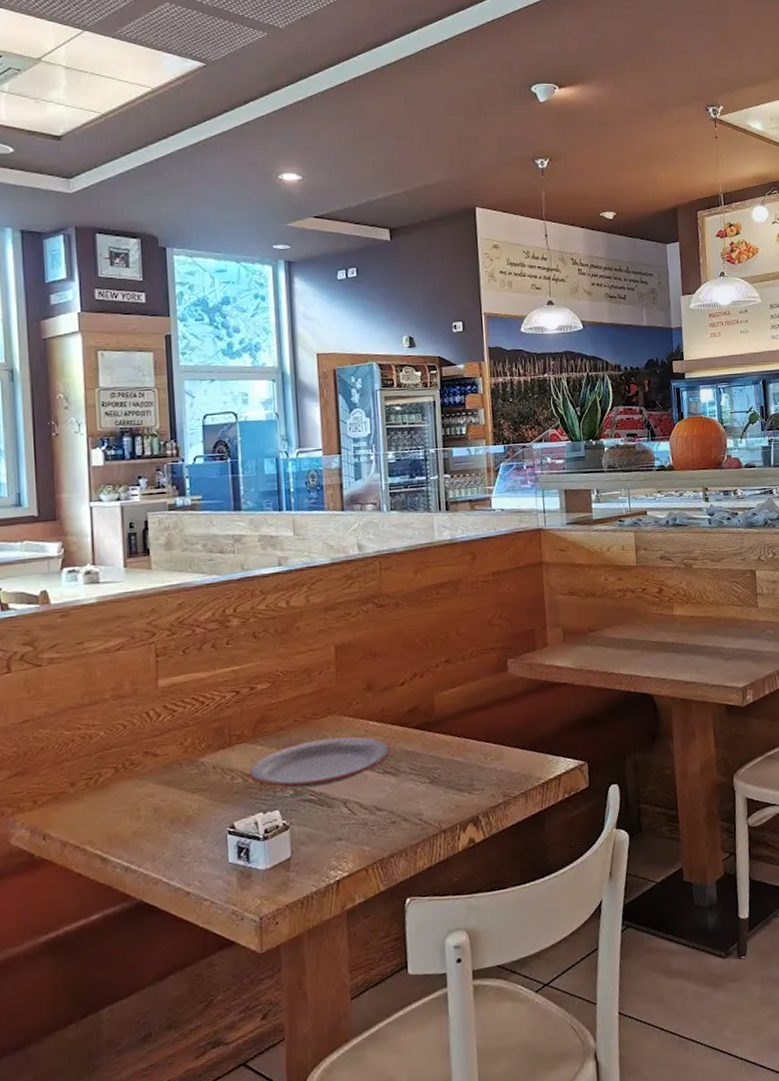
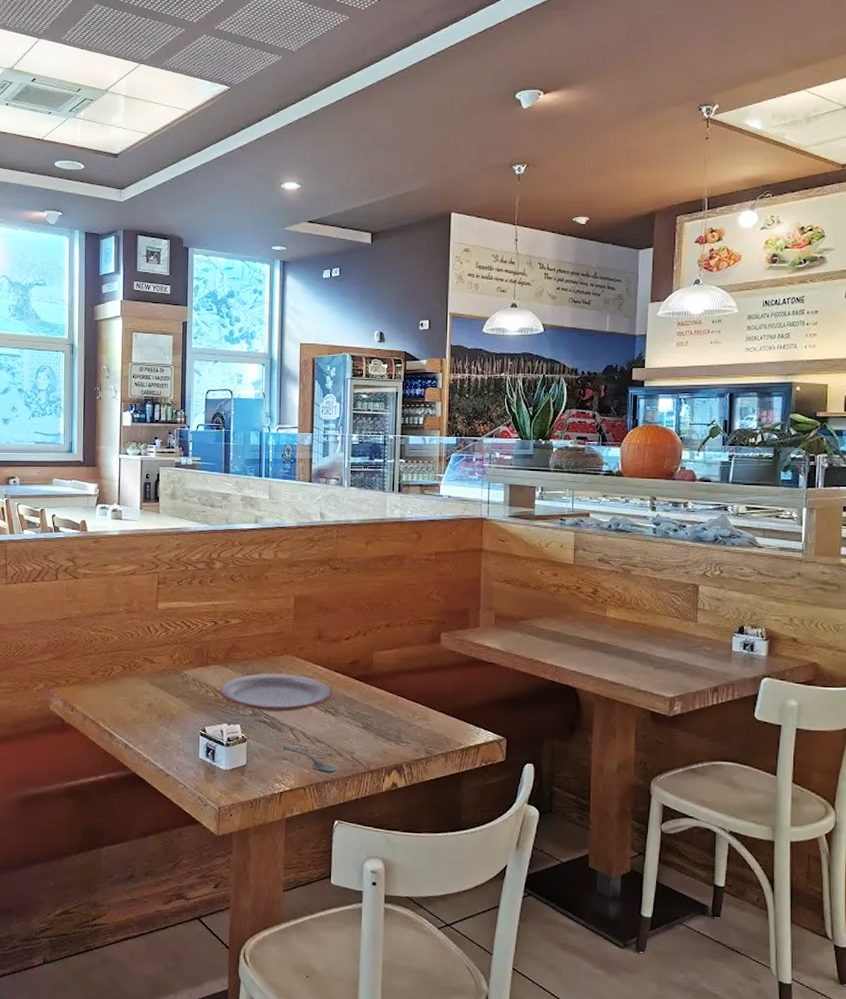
spoon: none [335,822,404,846] -> present [282,744,337,774]

